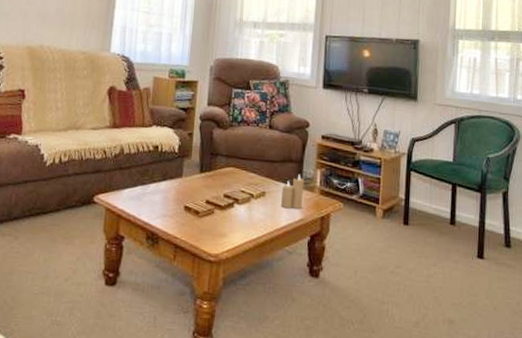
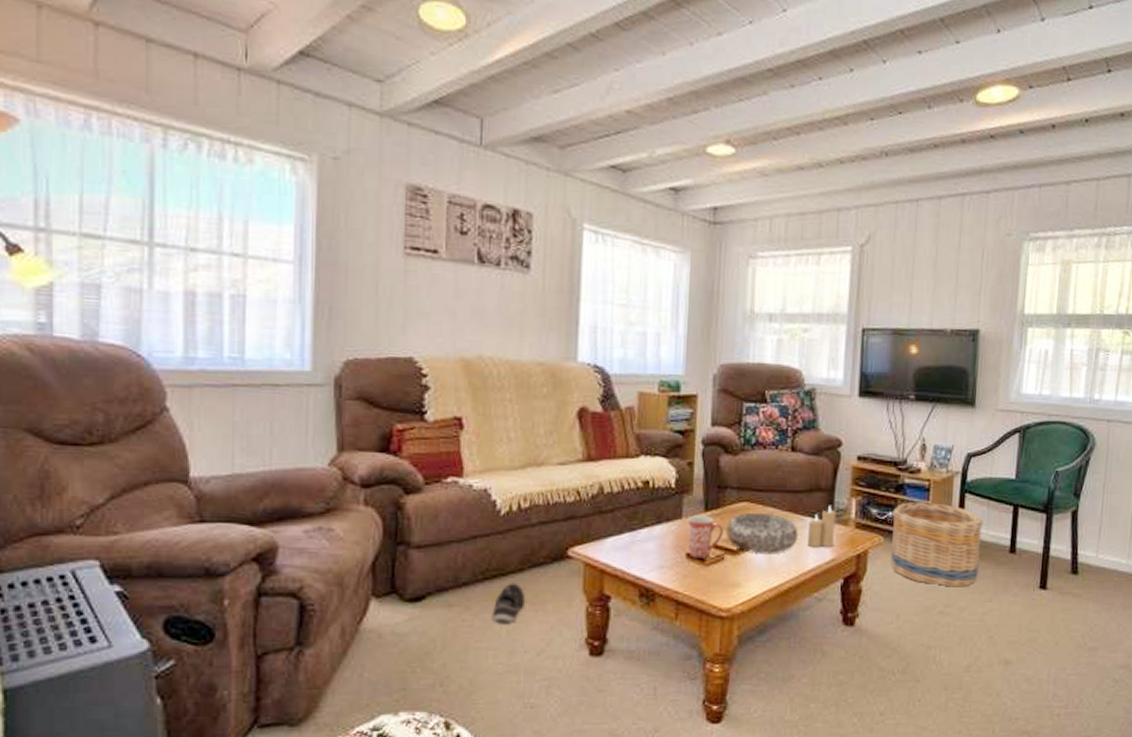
shoe: none [33,220,59,253] -> present [492,583,525,623]
mug: none [186,175,215,212] -> present [688,515,724,560]
decorative bowl: none [216,176,274,211] -> present [725,512,798,553]
basket: none [349,176,427,251] -> present [891,502,983,587]

